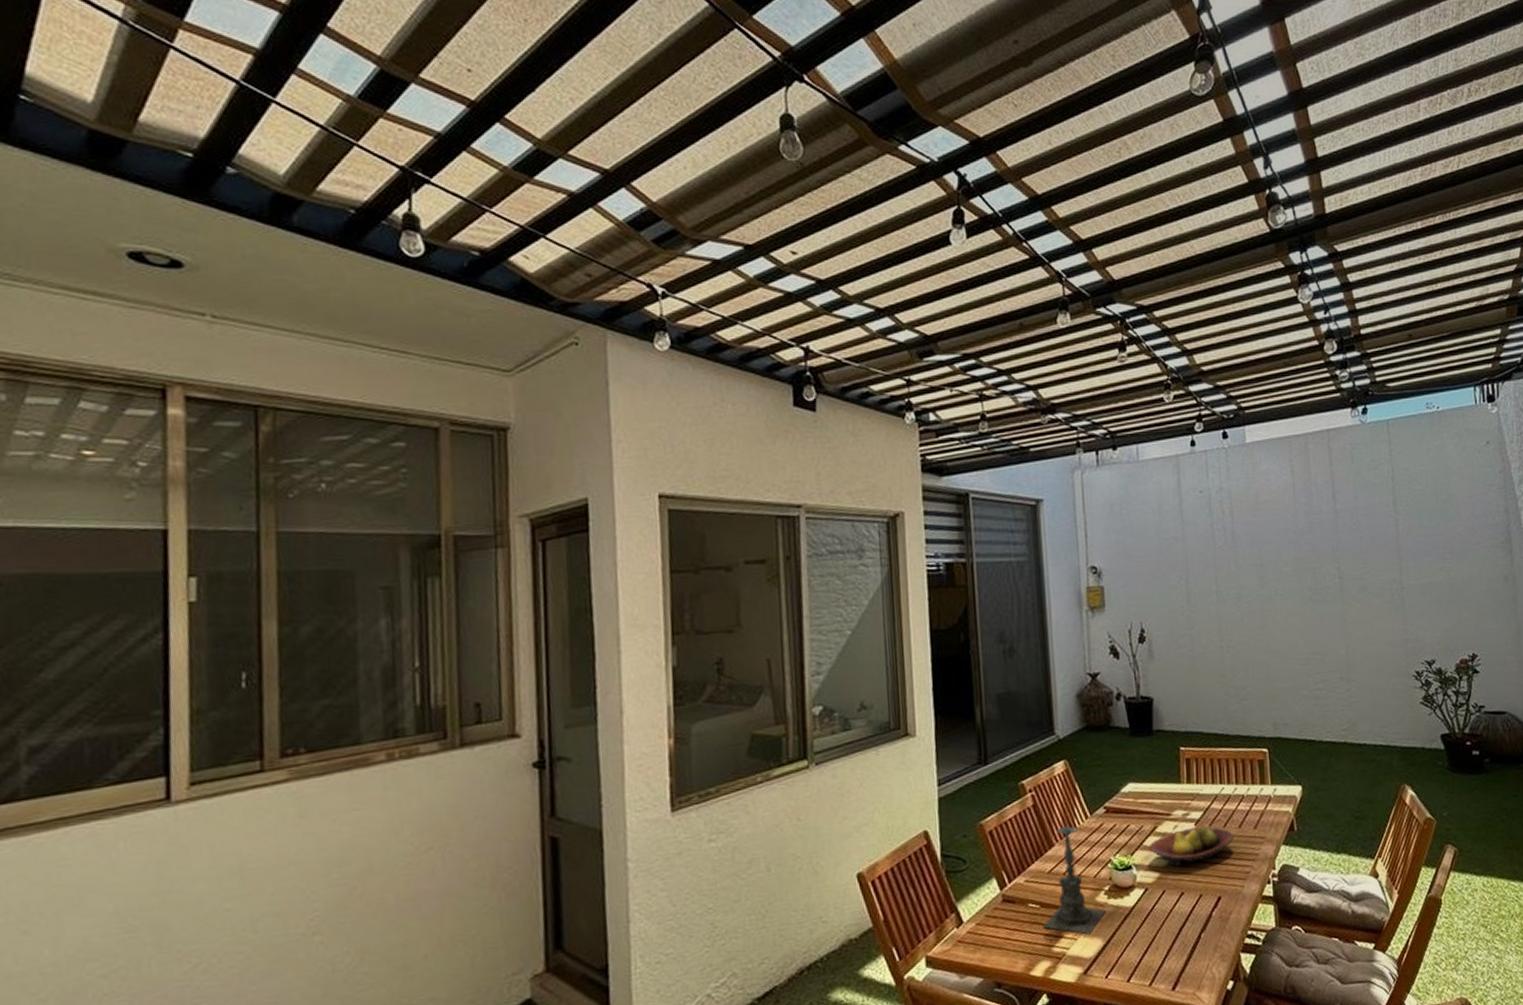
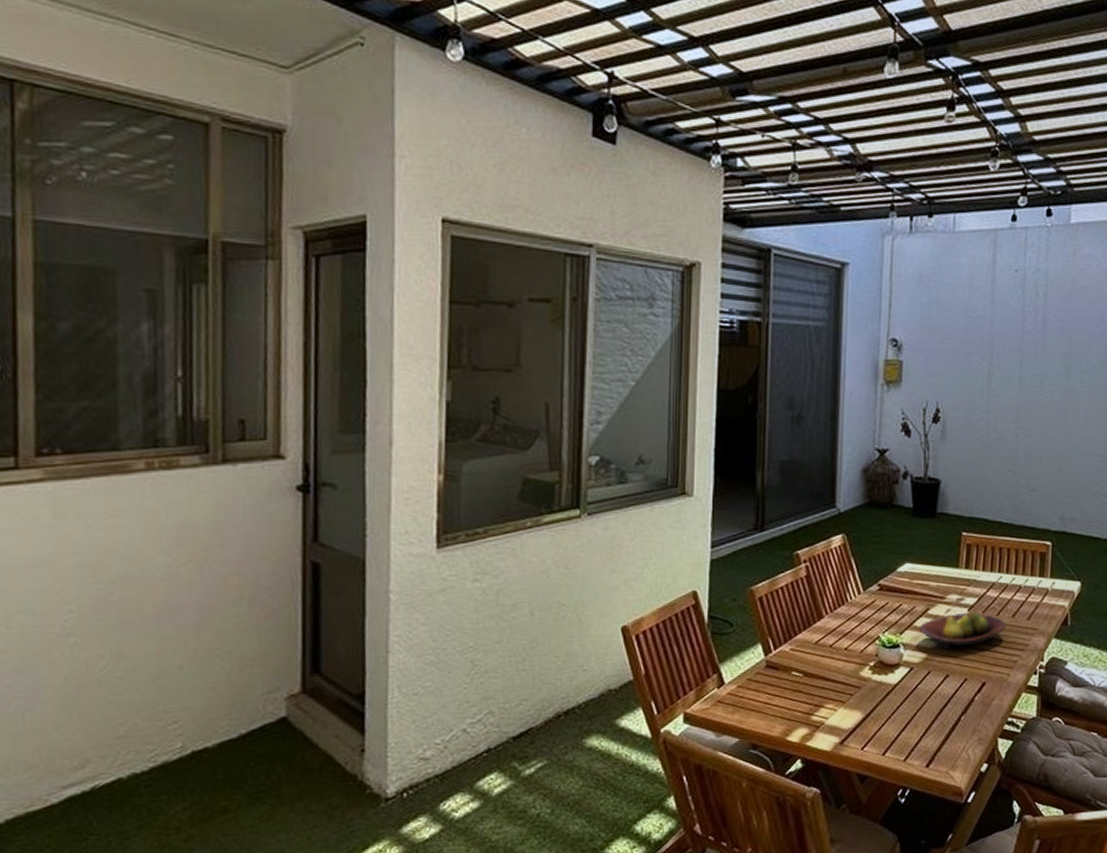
candle holder: present [1043,814,1106,935] -> none [804,587,869,707]

